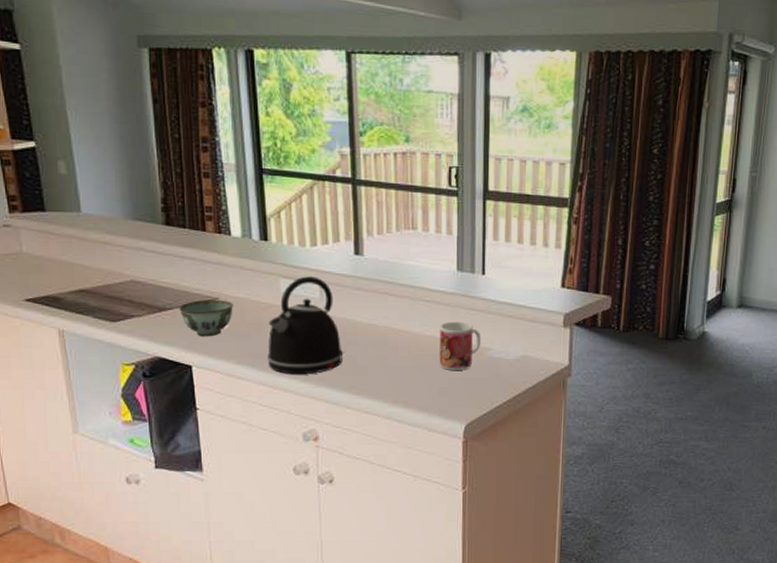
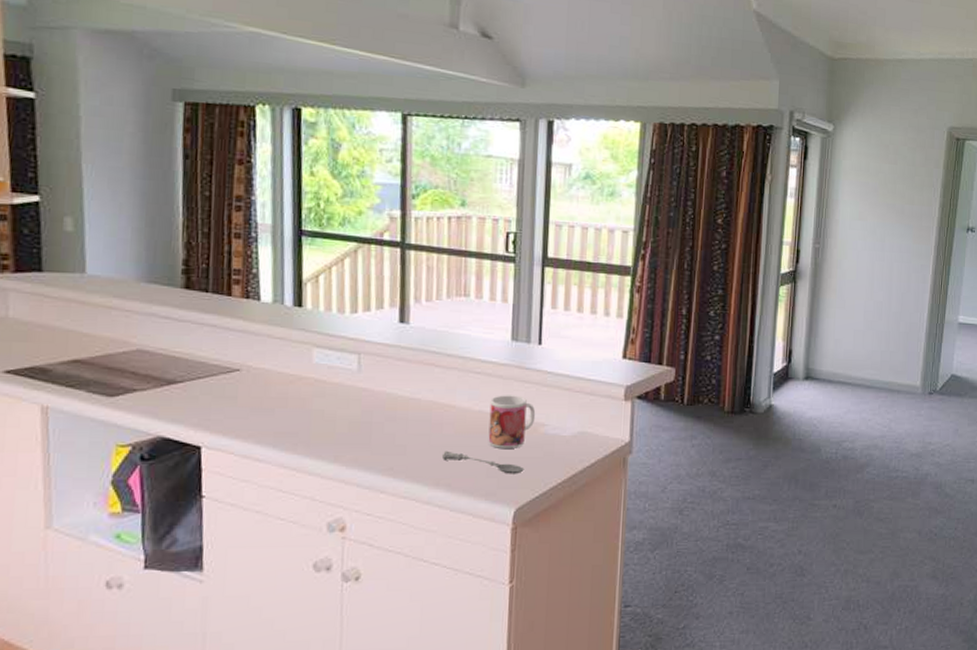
bowl: present [179,299,233,337] -> none [192,371,257,413]
kettle: present [266,276,344,375] -> none [290,346,381,455]
soupspoon: none [398,372,473,394] -> present [441,450,524,474]

